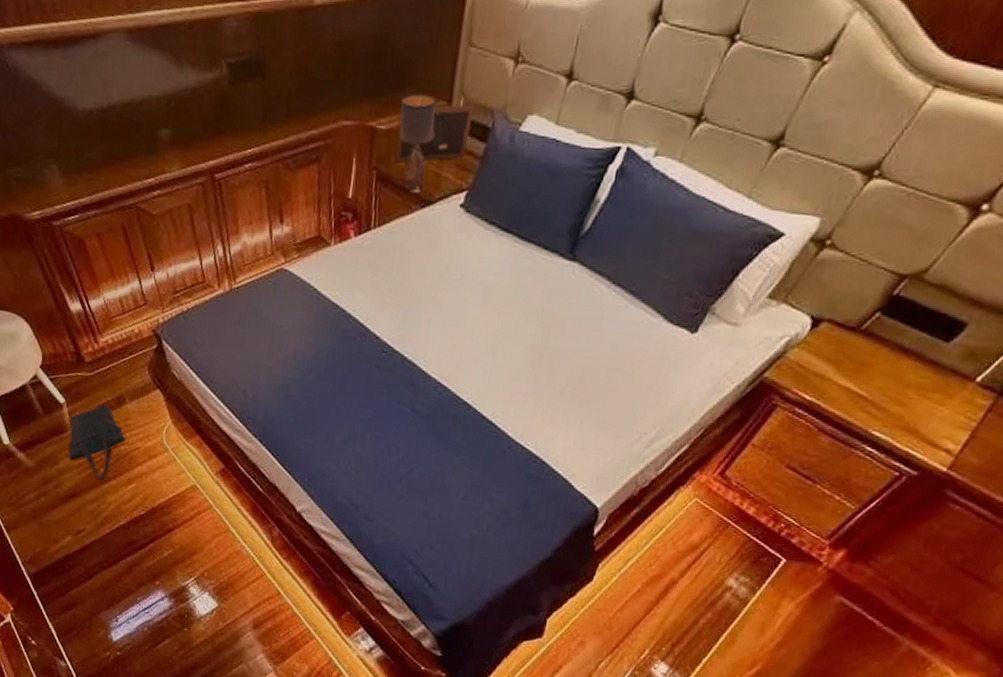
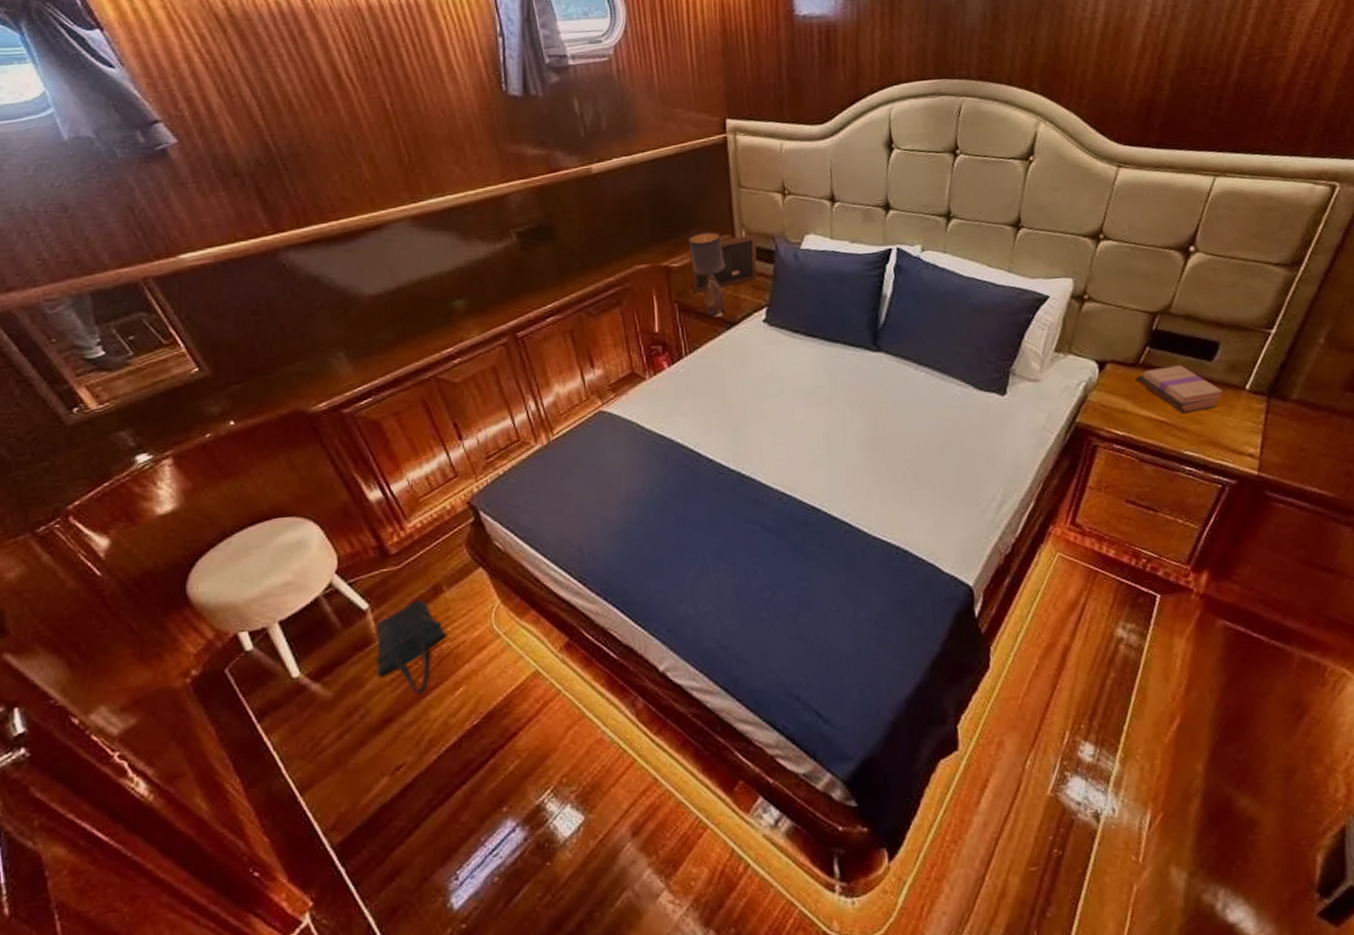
books: none [848,337,947,394] -> present [1135,365,1223,413]

